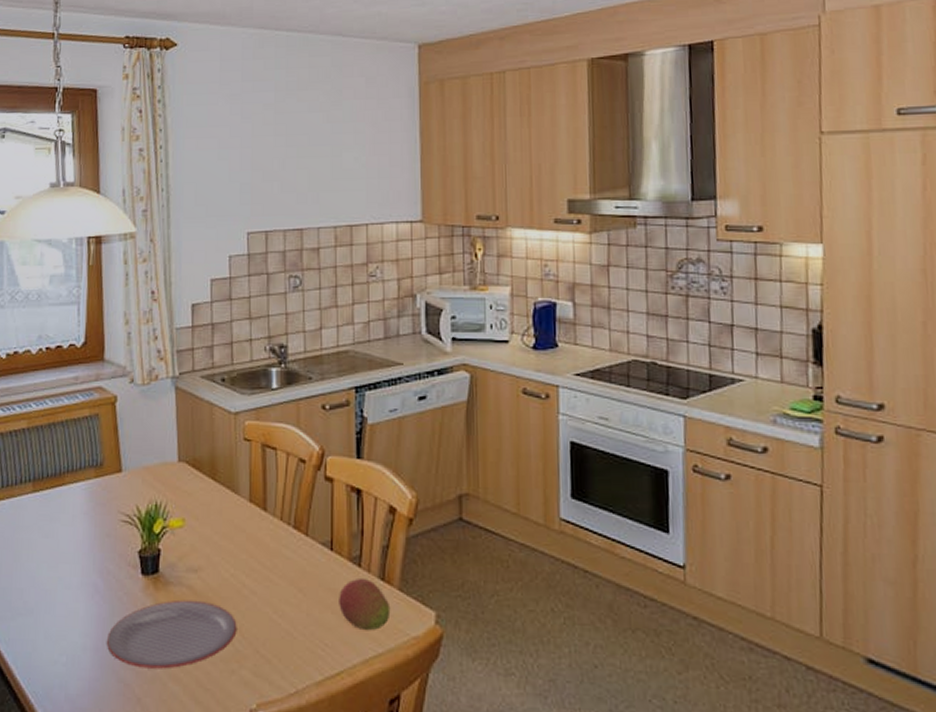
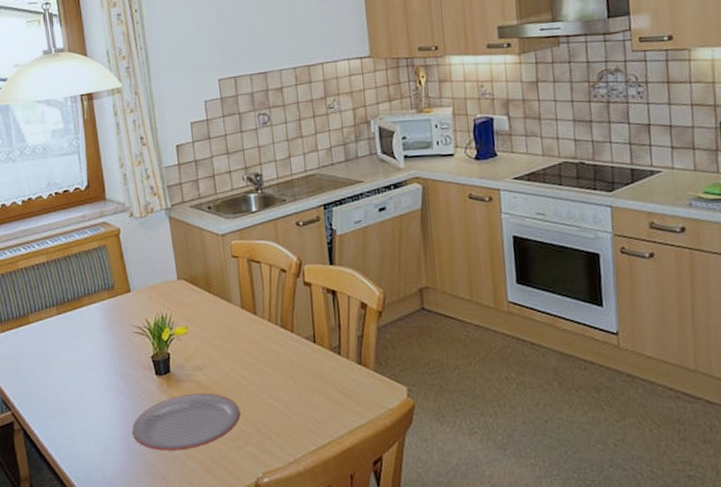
fruit: present [339,579,391,631] -> none [324,365,369,407]

